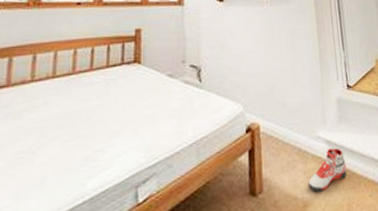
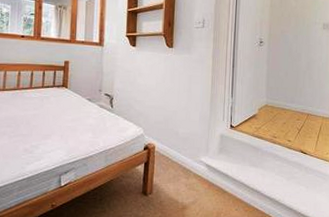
sneaker: present [308,147,347,192] -> none [188,171,221,200]

